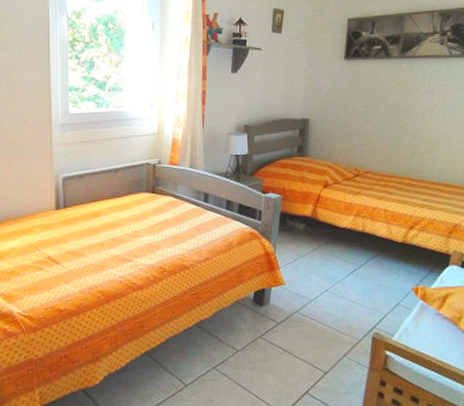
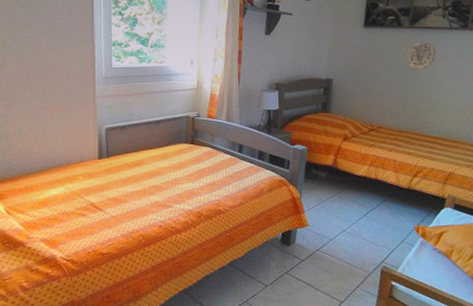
decorative plate: none [397,73,434,105] -> present [406,42,436,70]

